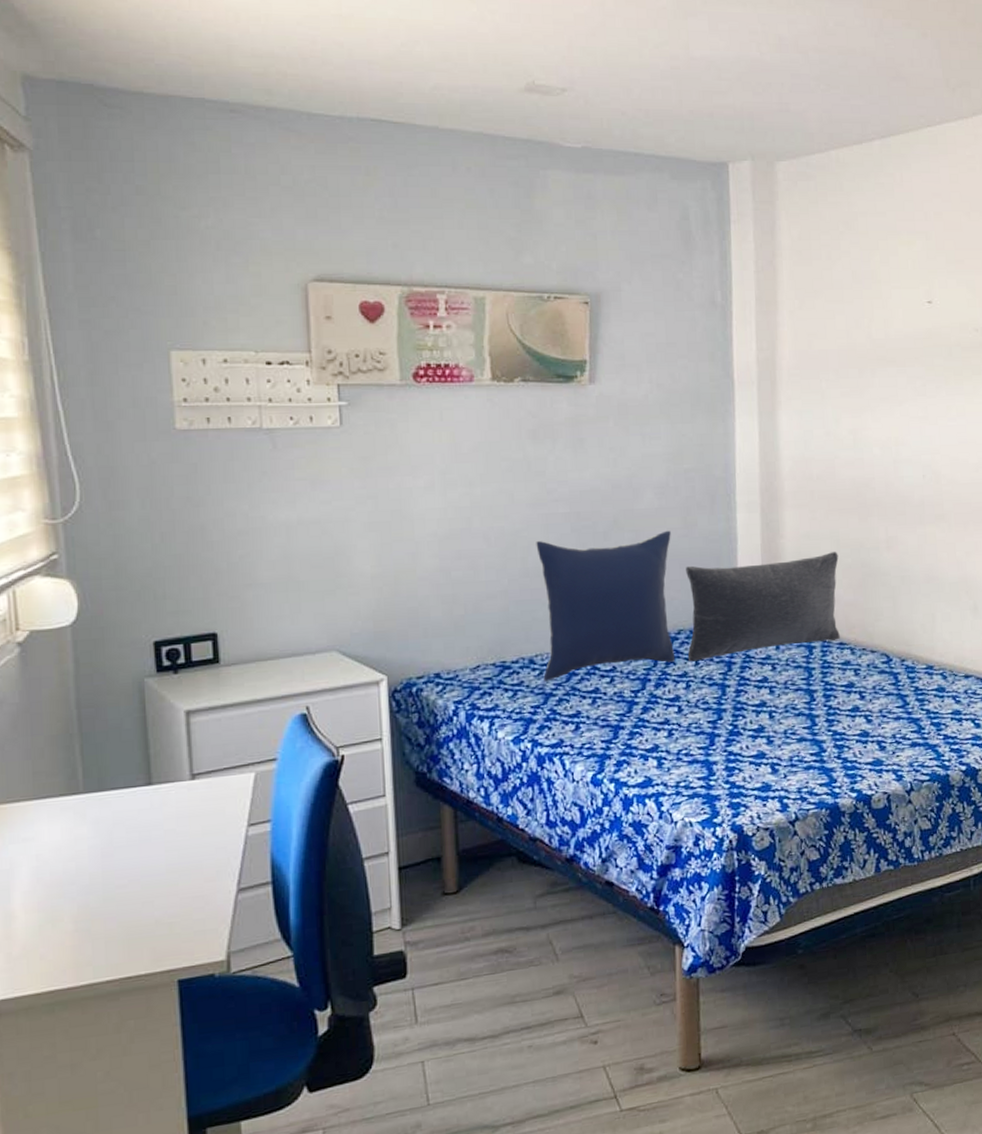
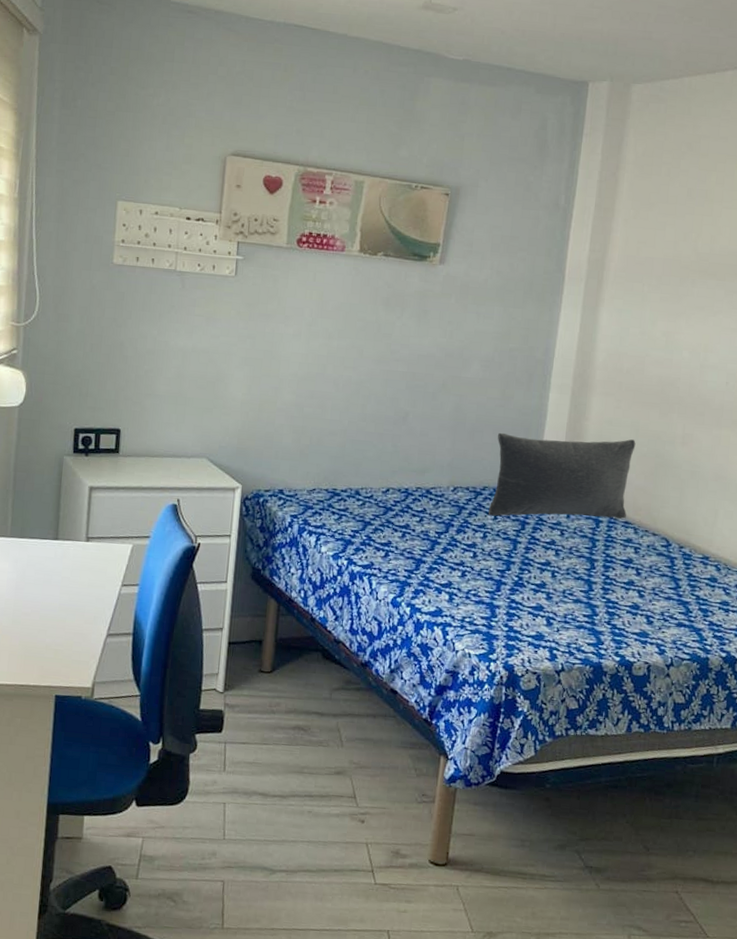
pillow: present [536,530,676,681] -> none [365,392,490,514]

